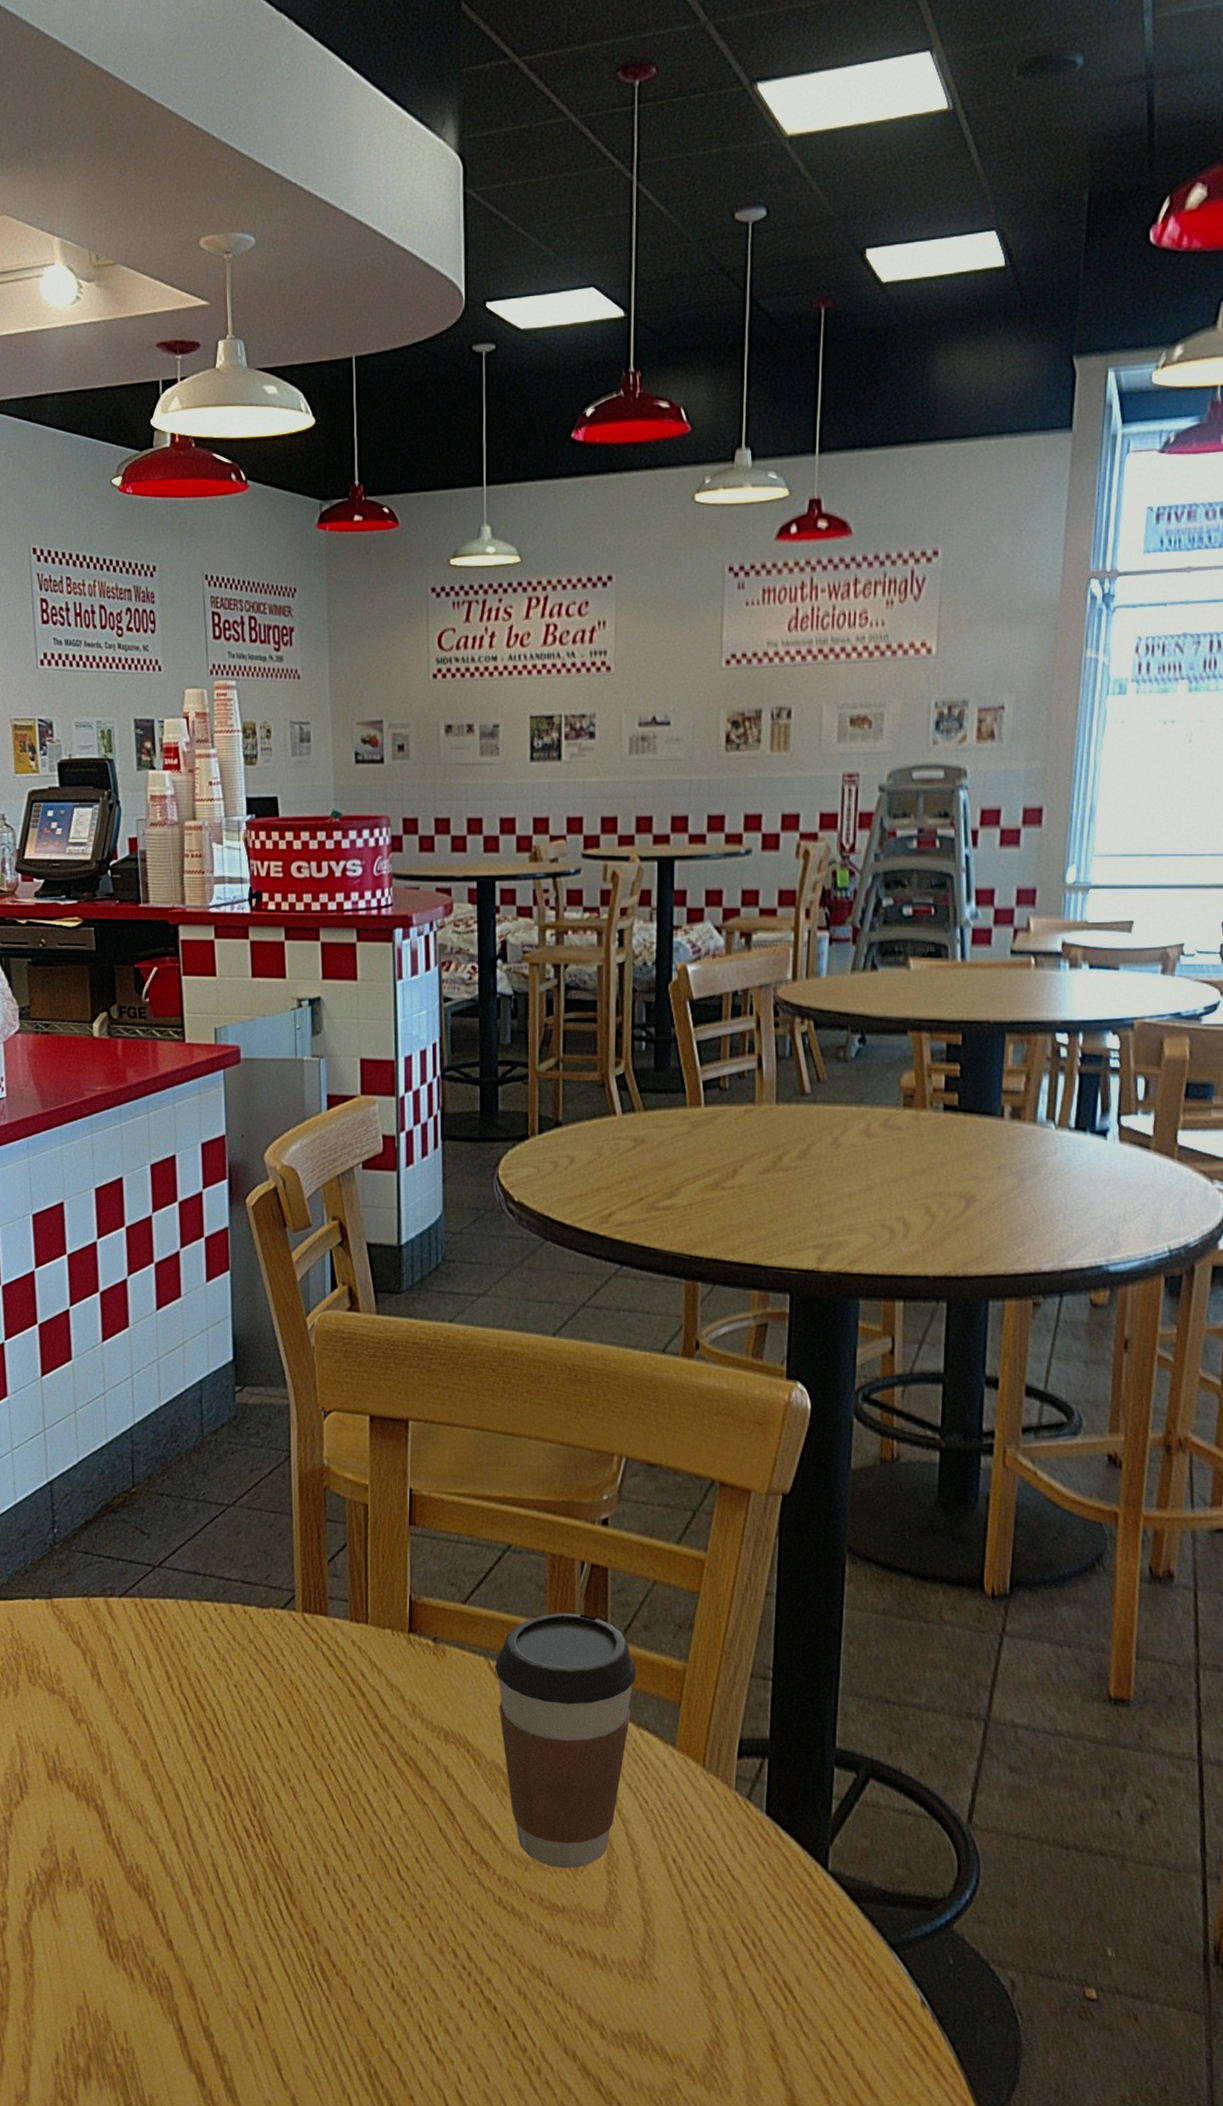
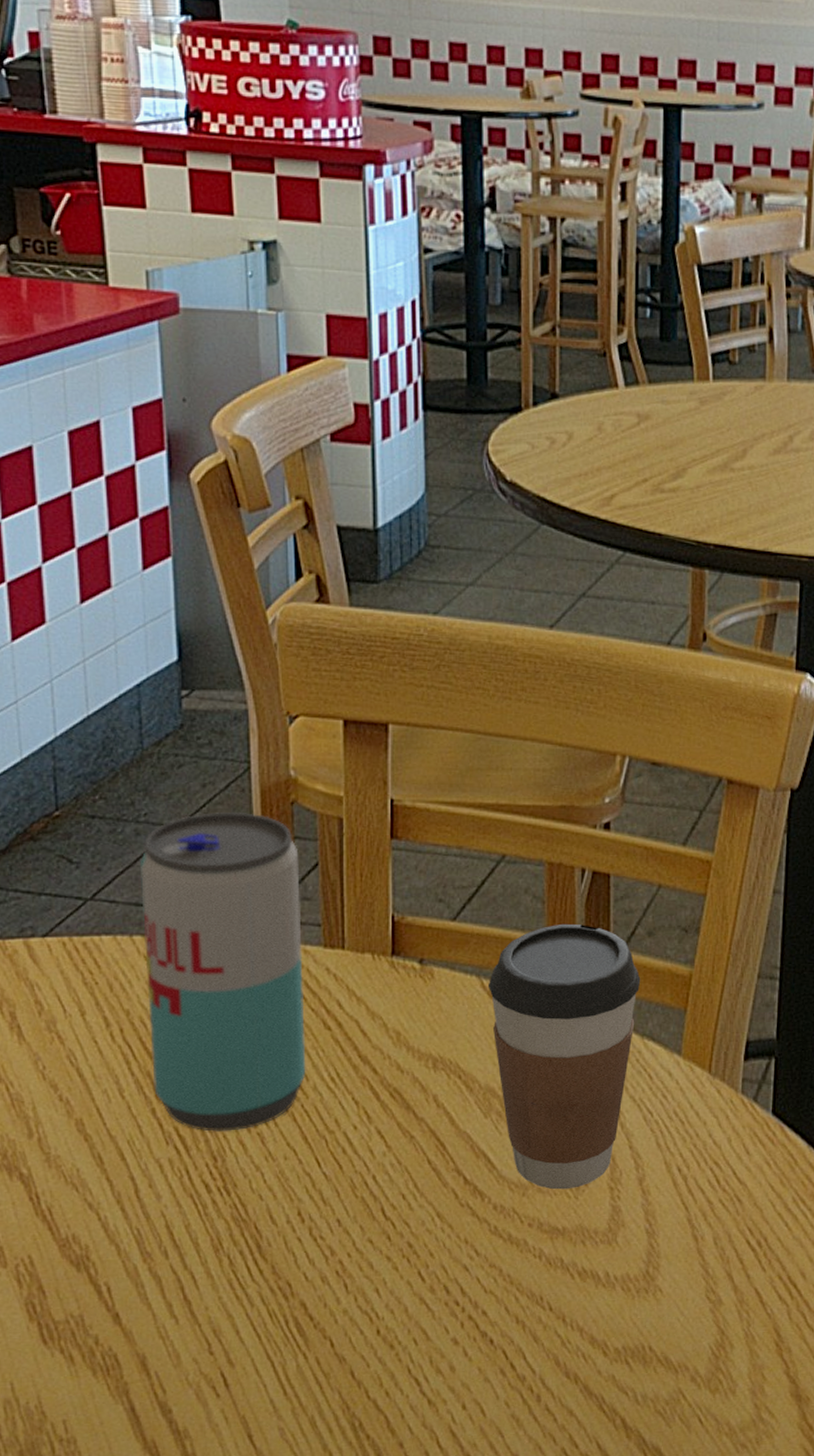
beverage can: none [198,1495,333,1783] -> present [139,811,306,1132]

